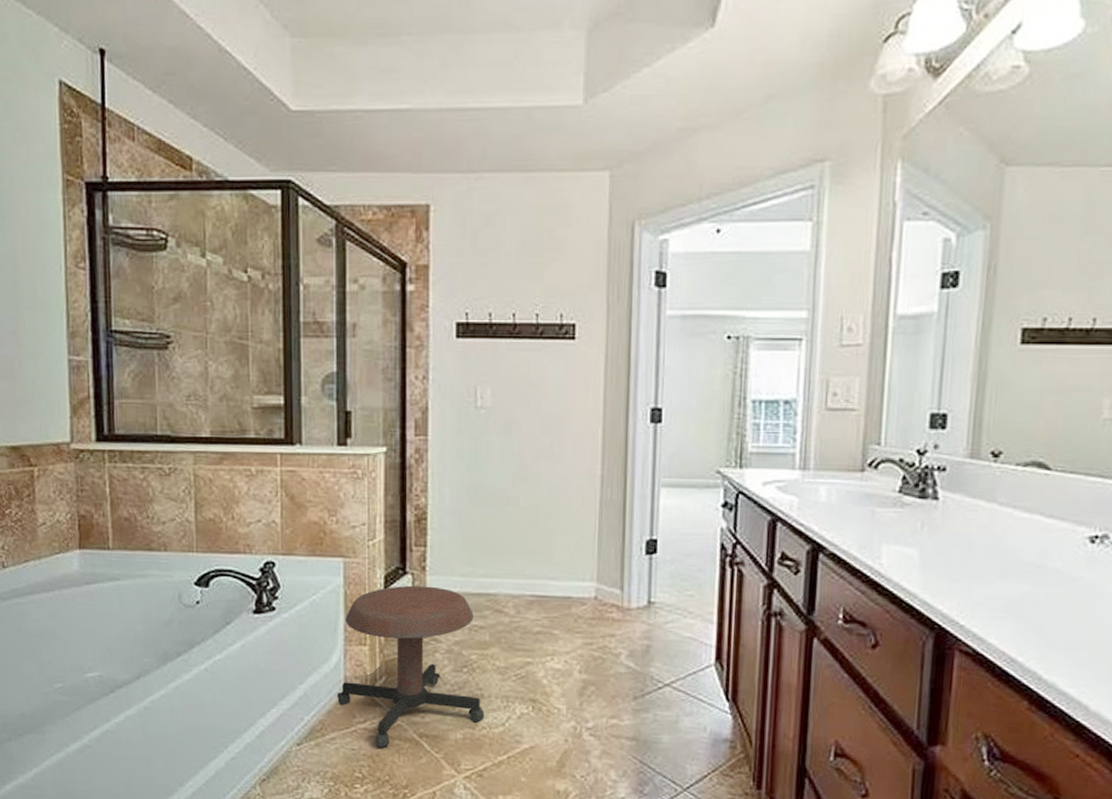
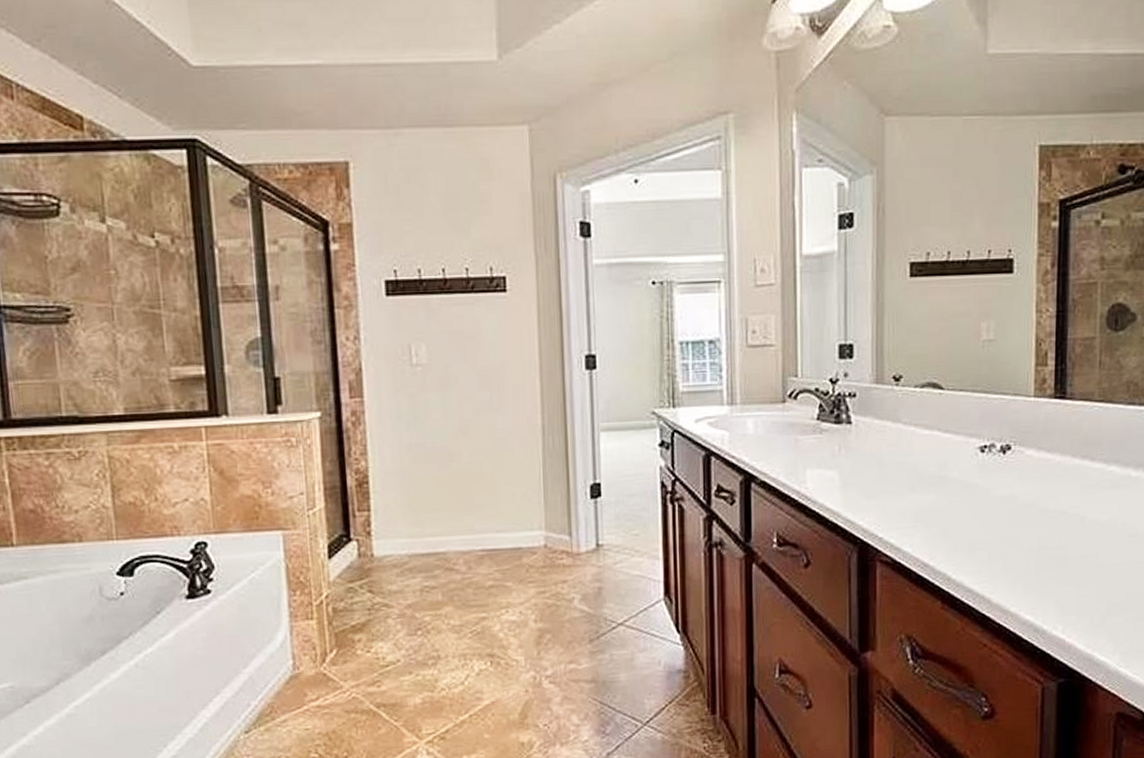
stool: present [337,585,485,749] -> none [285,551,443,725]

